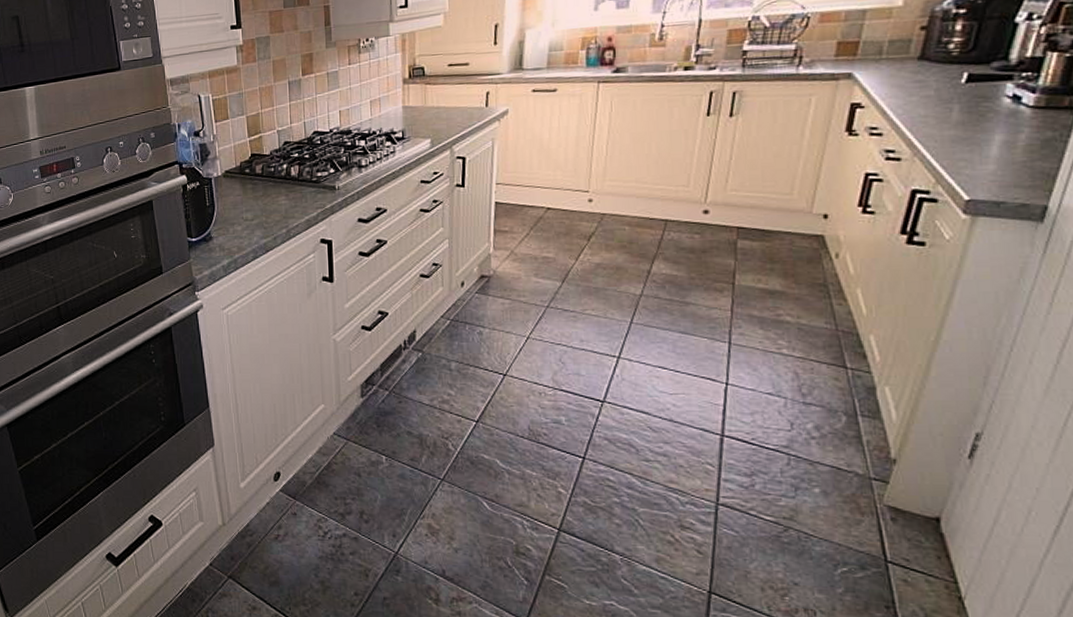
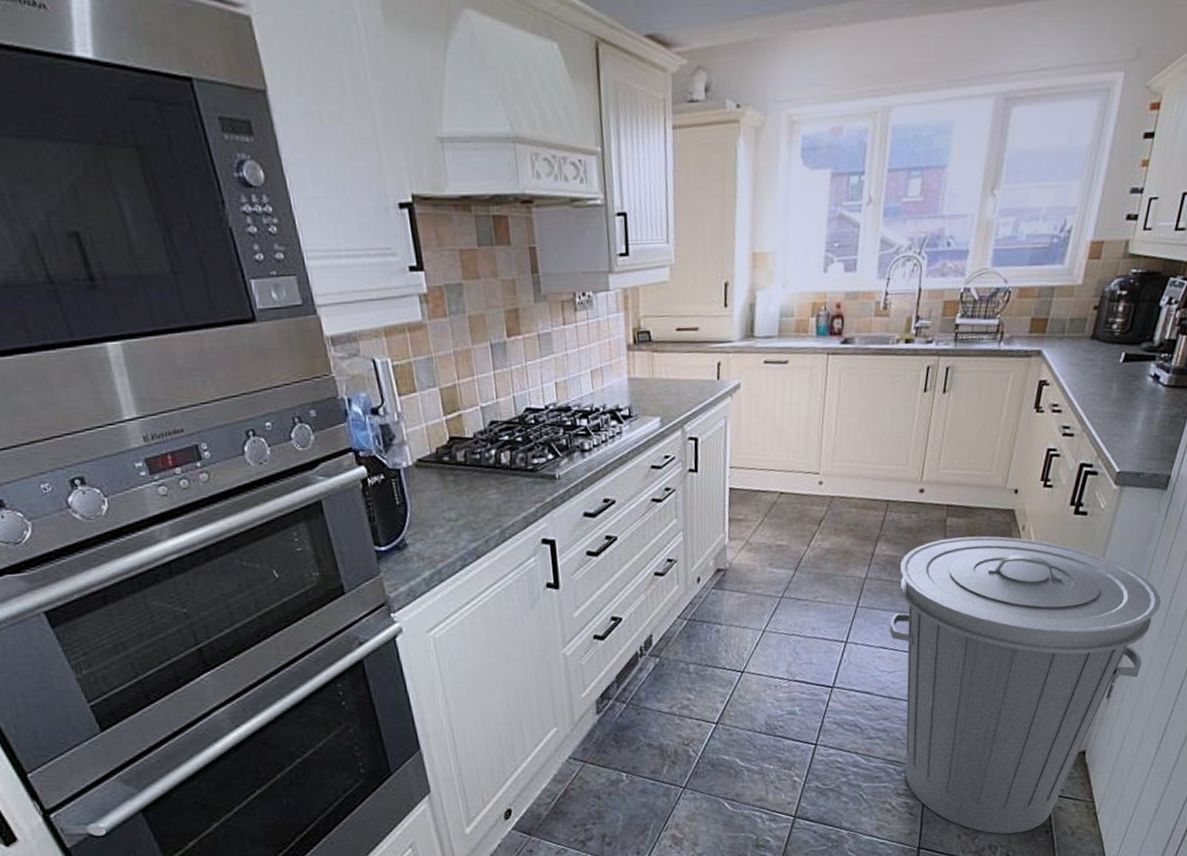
trash can: none [669,261,1046,602] -> present [889,536,1162,834]

